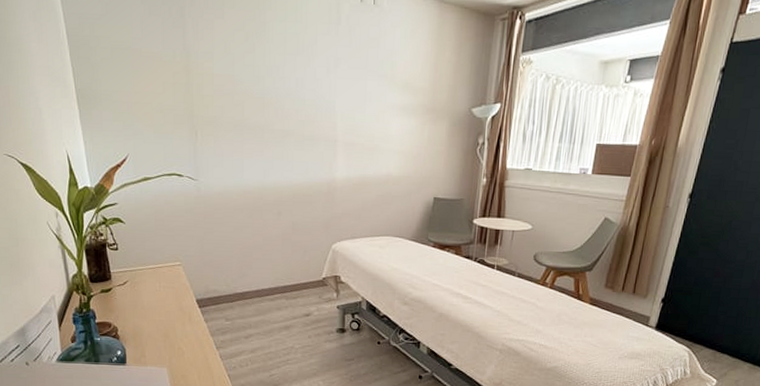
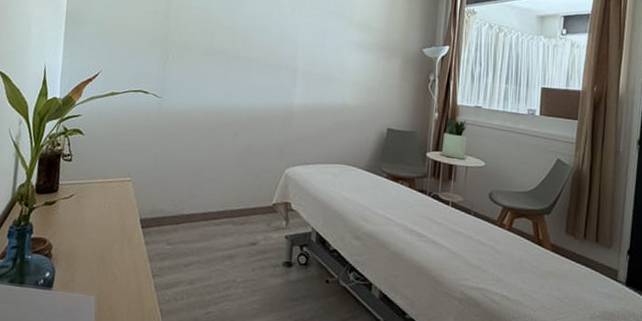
planter: none [486,181,517,224] -> present [439,116,468,160]

